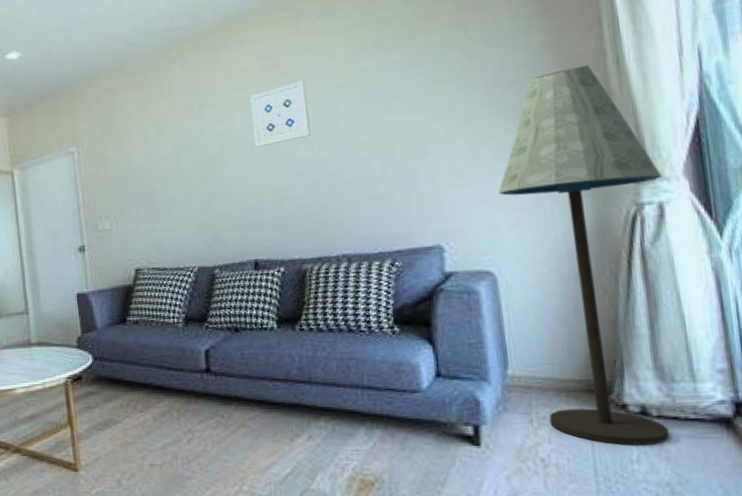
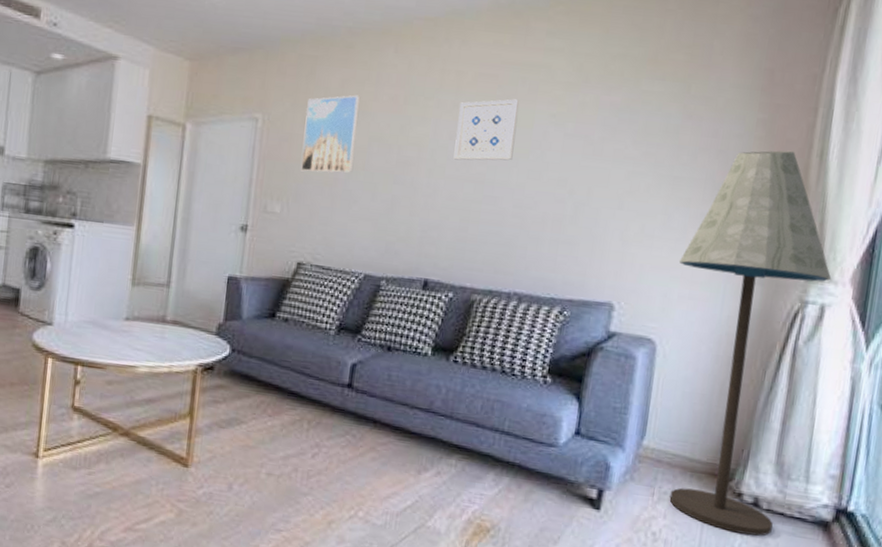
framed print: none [113,111,166,189] -> present [301,95,361,173]

